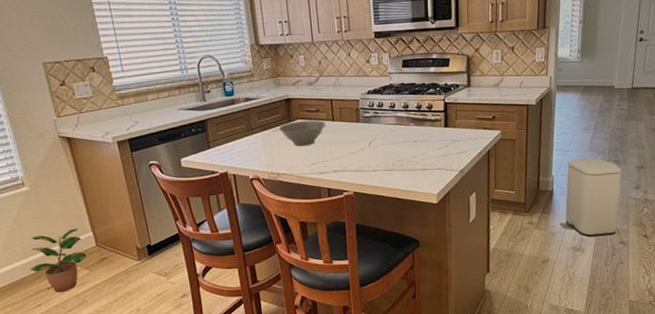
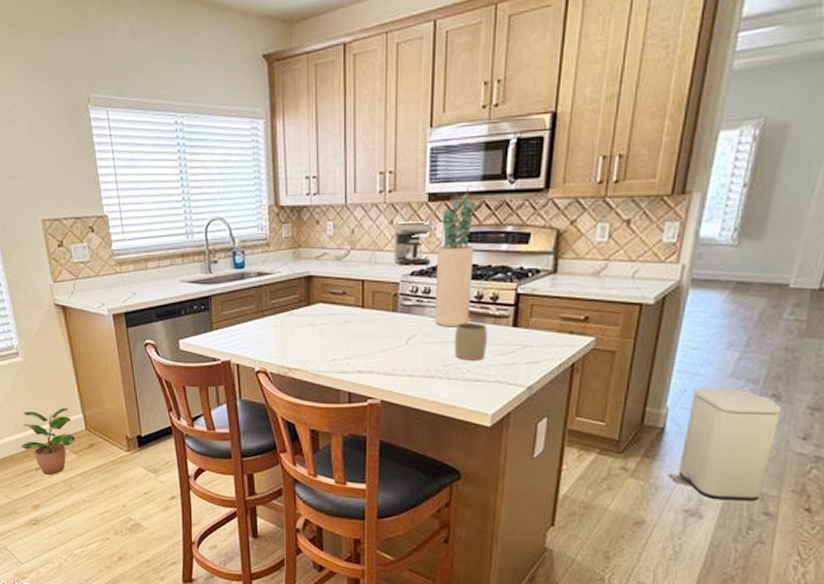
bowl: present [278,120,326,147] -> none [294,305,354,337]
coffee maker: none [352,53,380,88] -> present [394,221,431,267]
vase: none [385,27,414,131] -> present [434,187,476,327]
mug: none [403,126,429,155] -> present [453,323,488,361]

